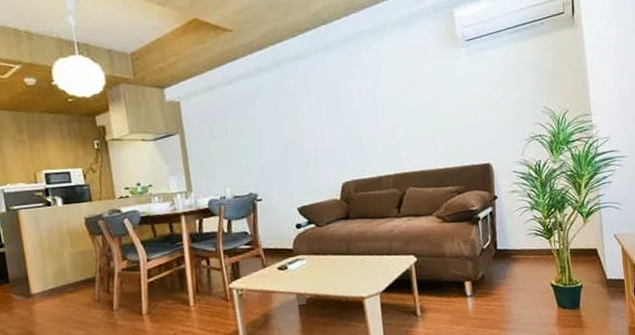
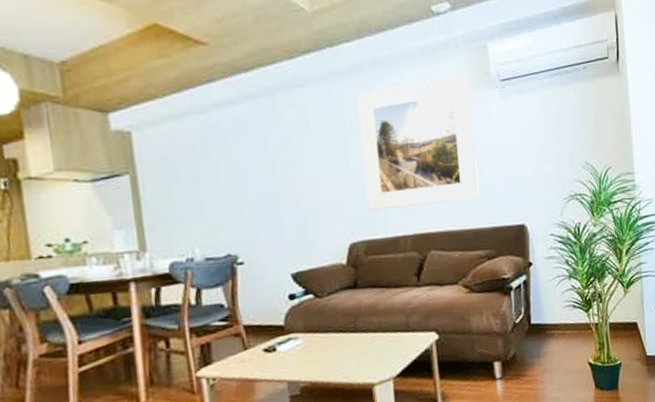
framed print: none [346,36,450,156] -> present [357,73,480,211]

